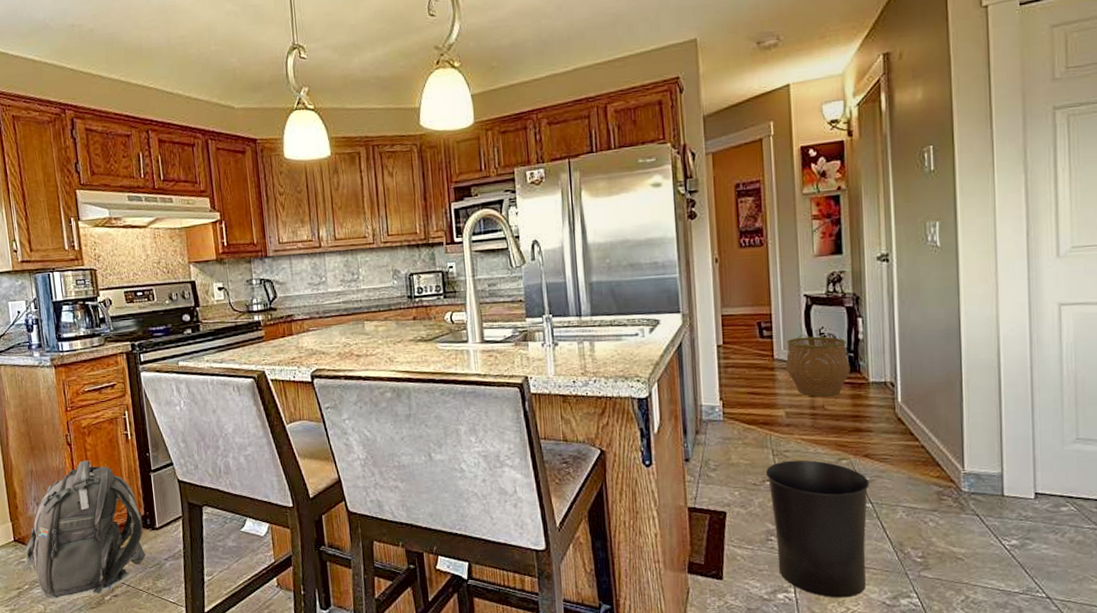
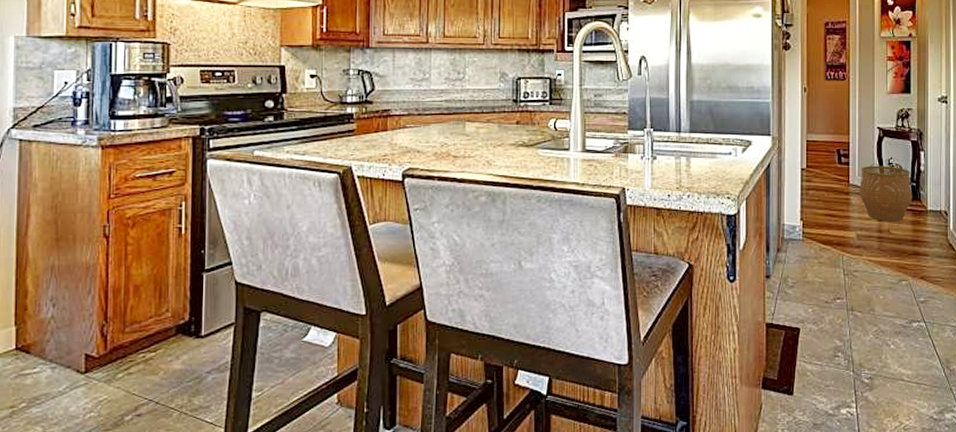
backpack: present [22,460,147,602] -> none [20,255,186,423]
waste bin: present [765,460,870,598] -> none [836,280,924,413]

